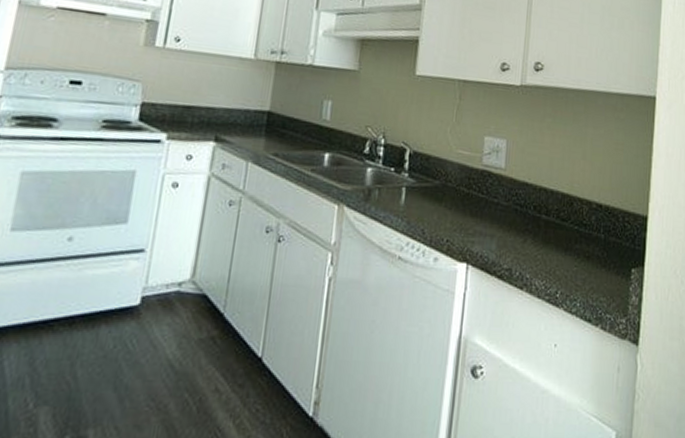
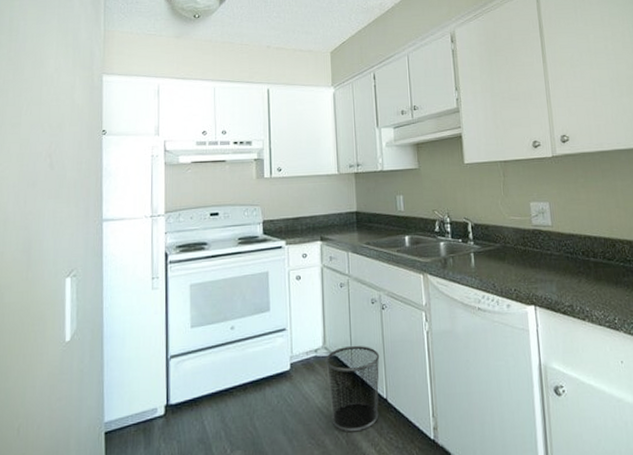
waste bin: none [182,283,264,397] -> present [324,345,380,432]

